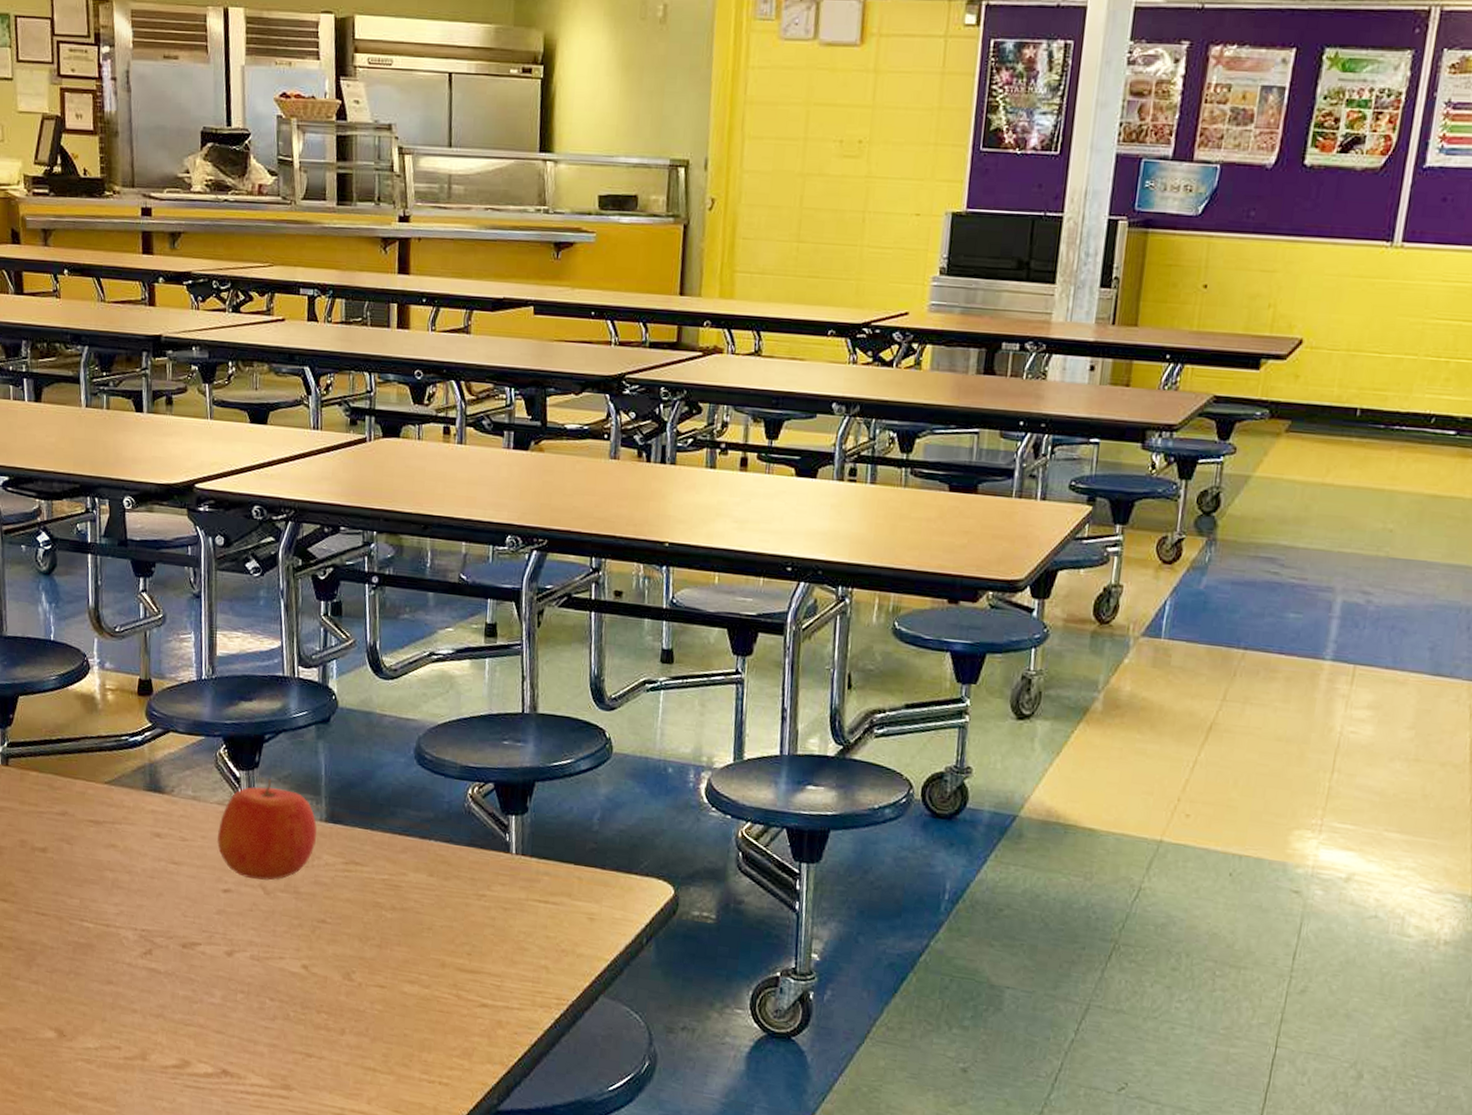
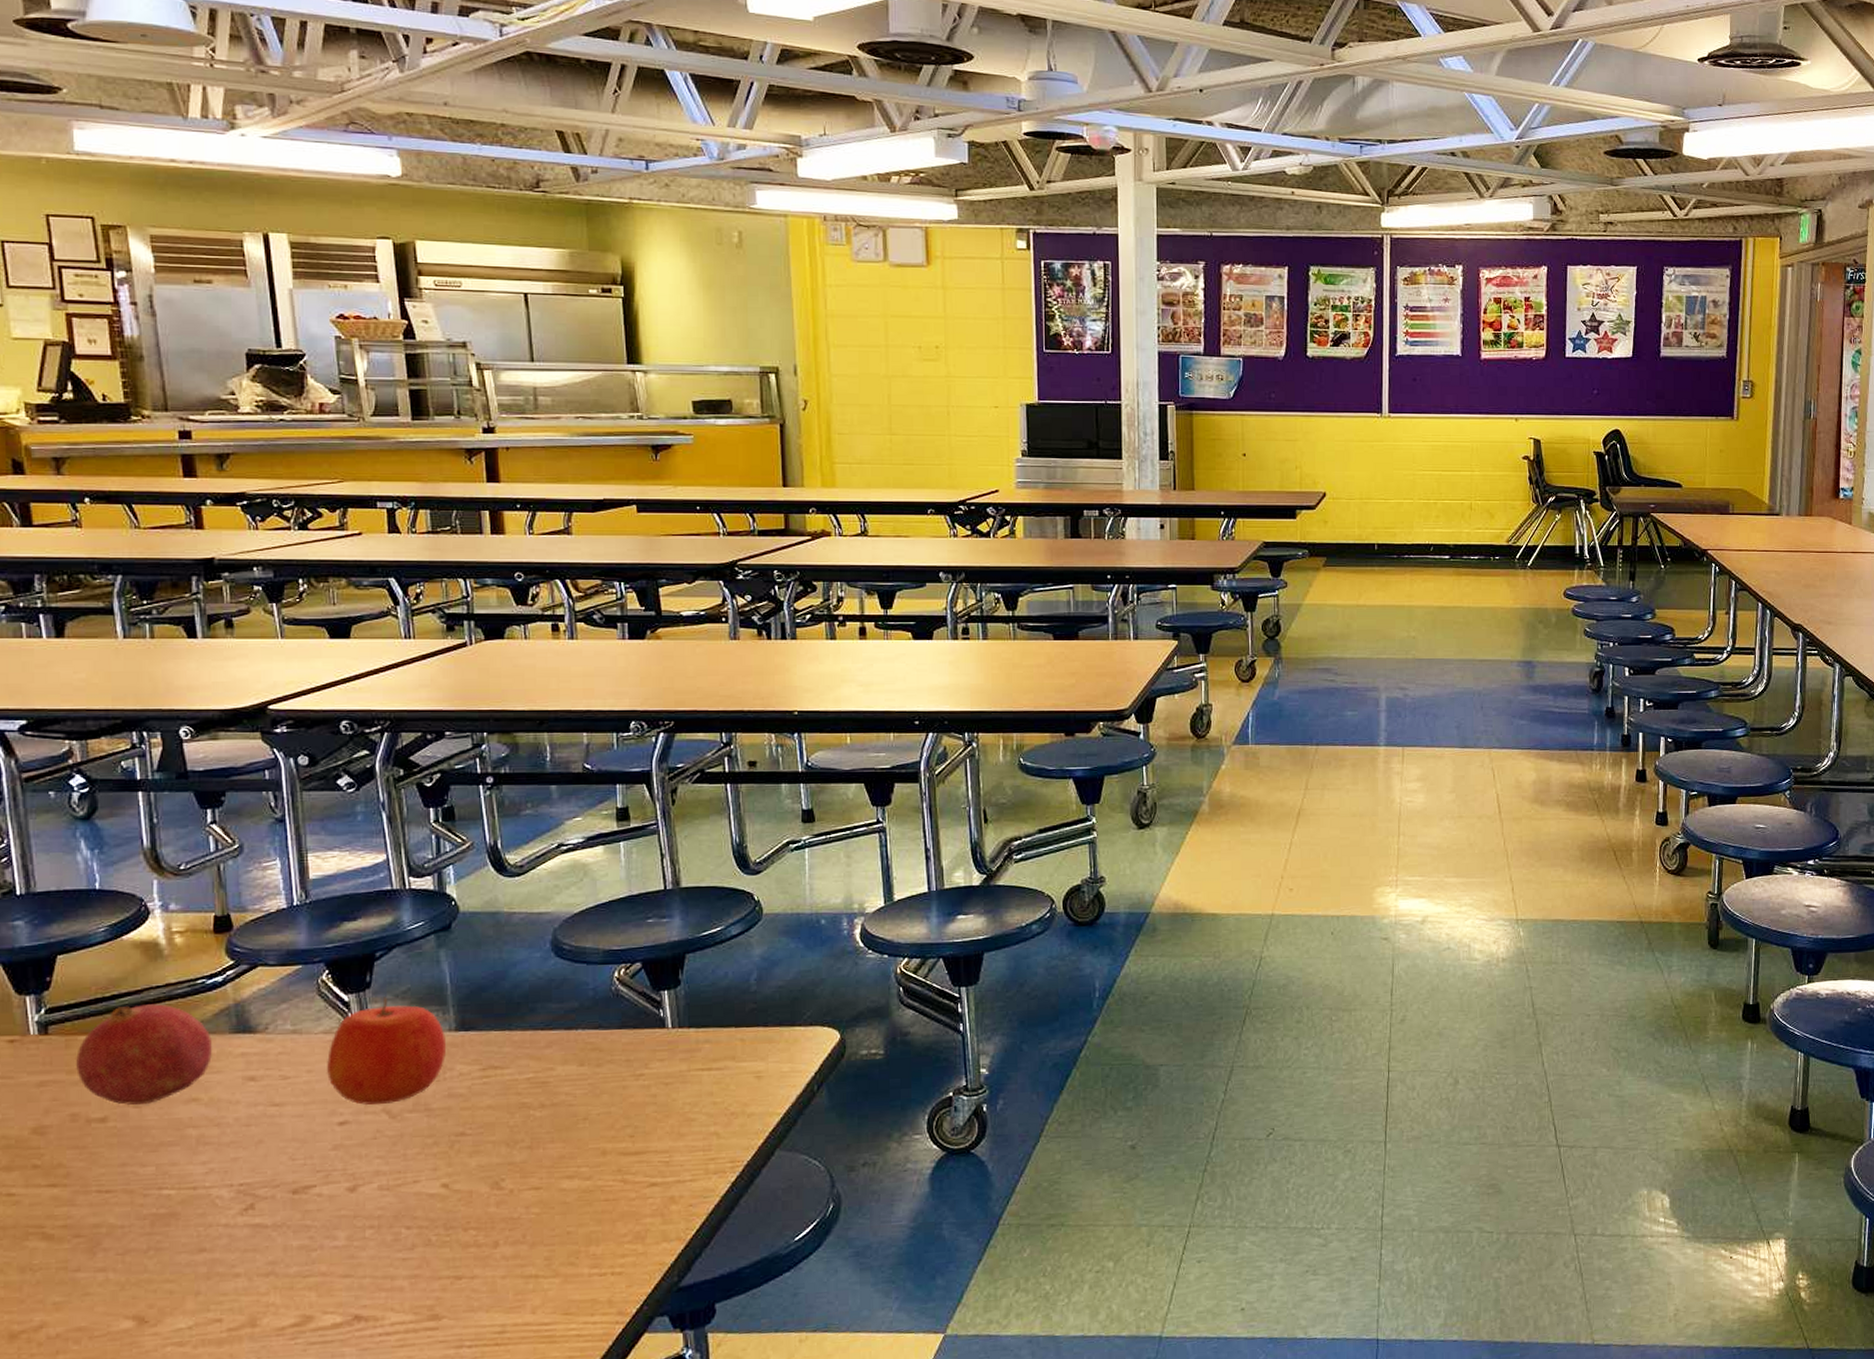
fruit: none [27,750,130,843] -> present [76,1004,213,1105]

